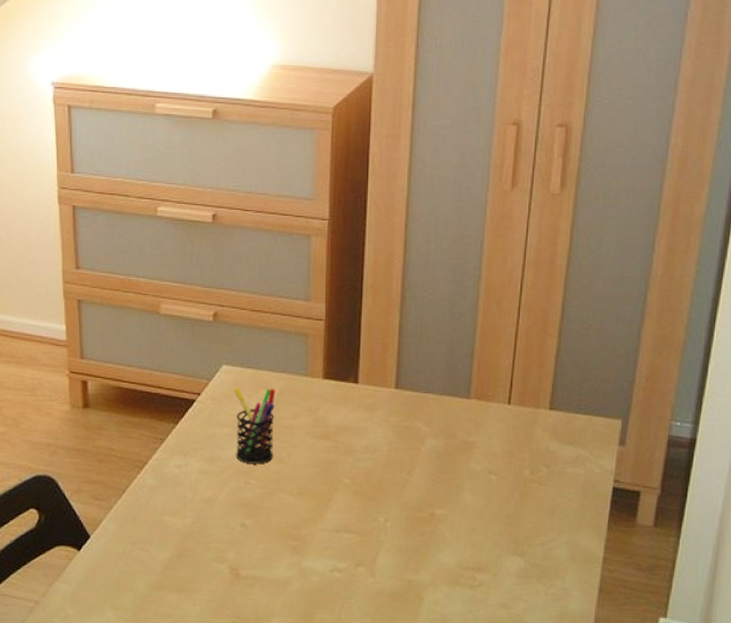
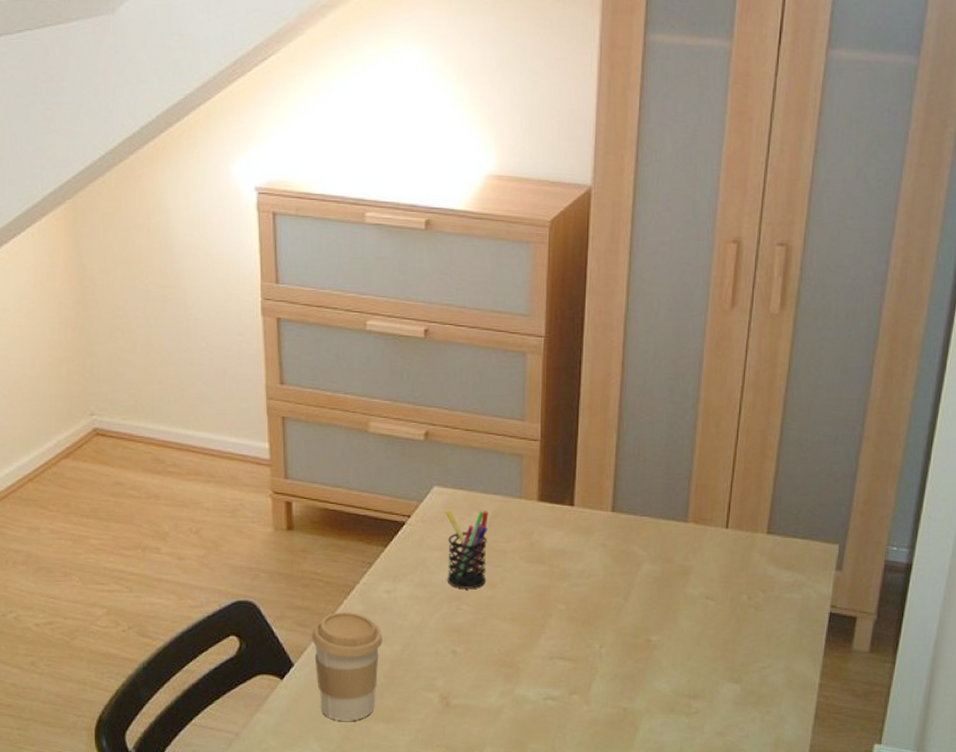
coffee cup: none [107,485,175,591] -> present [312,611,383,721]

